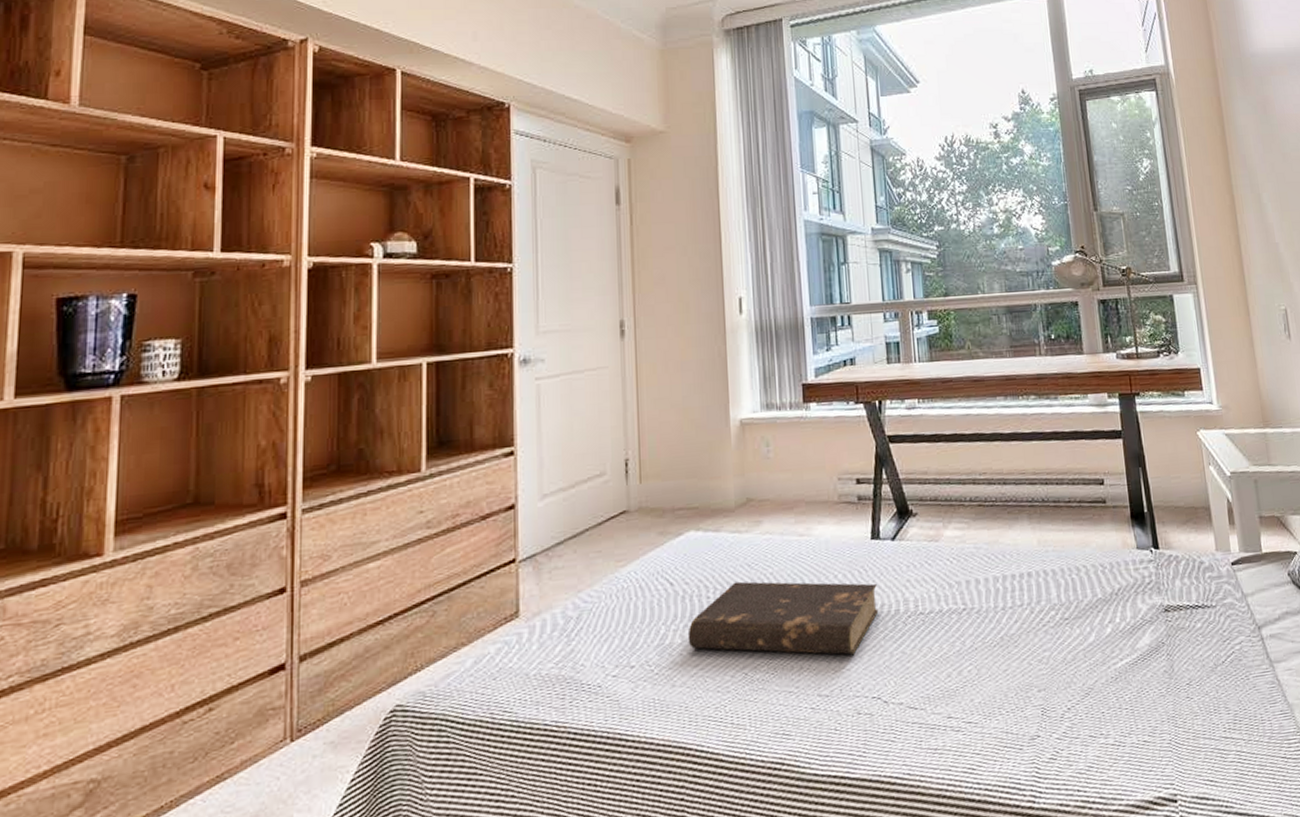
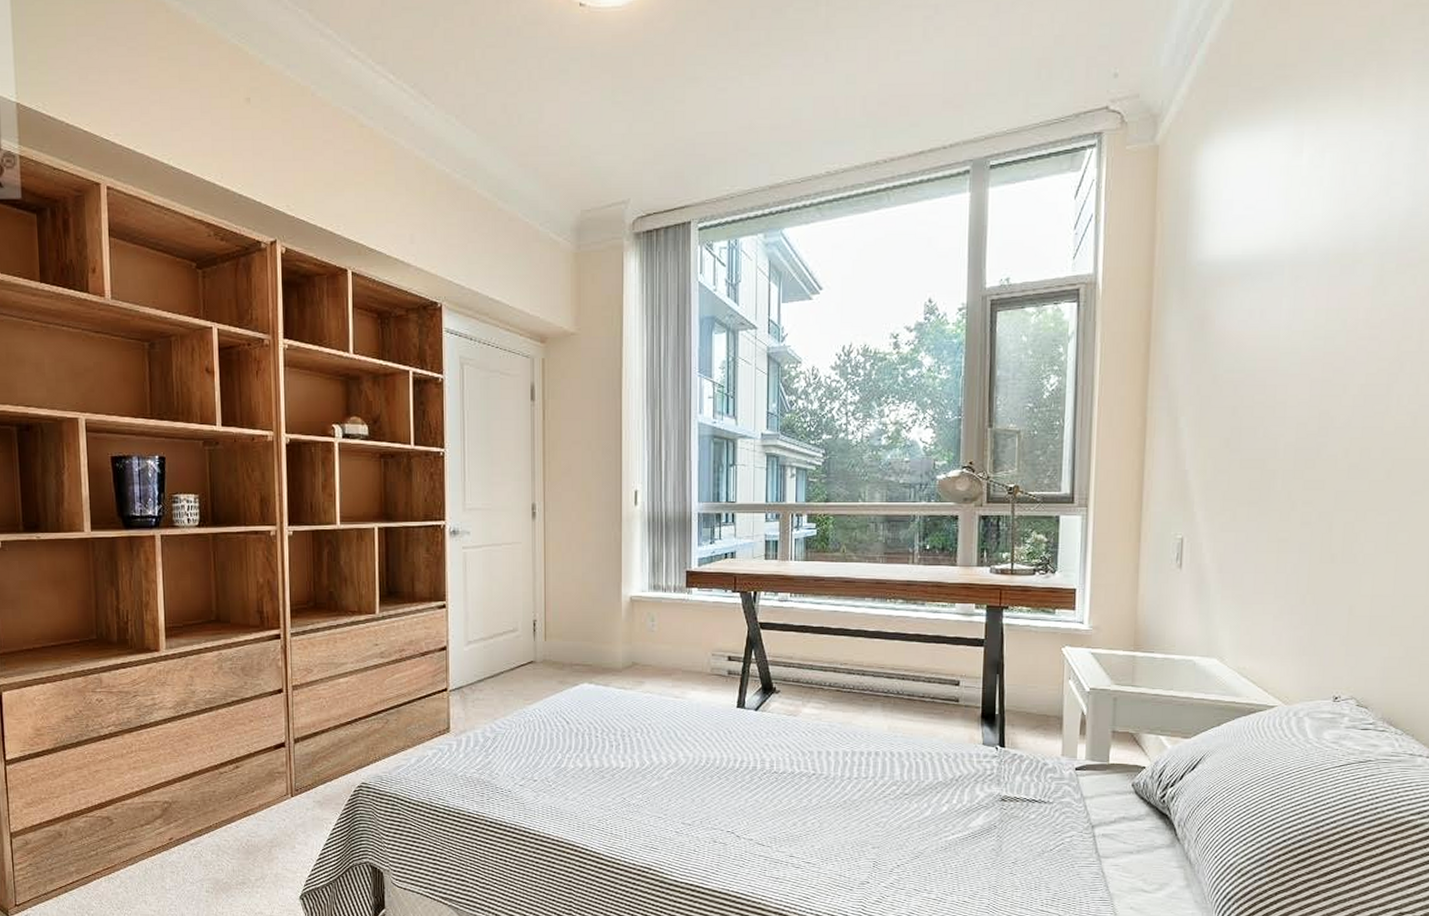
book: present [687,581,879,655] -> none [579,727,739,796]

